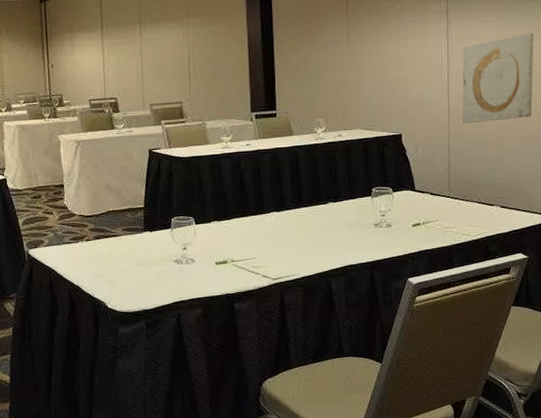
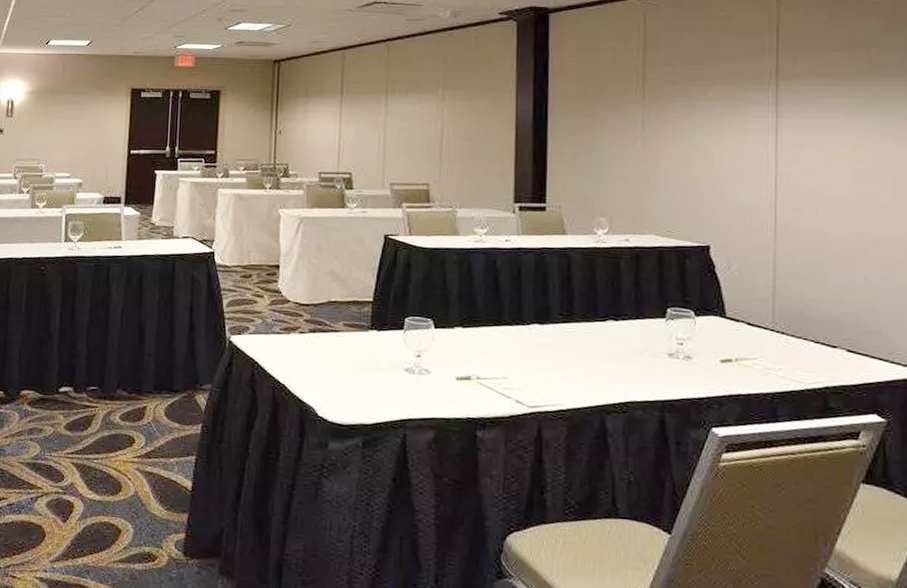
wall art: present [462,32,534,124] -> none [795,136,898,242]

